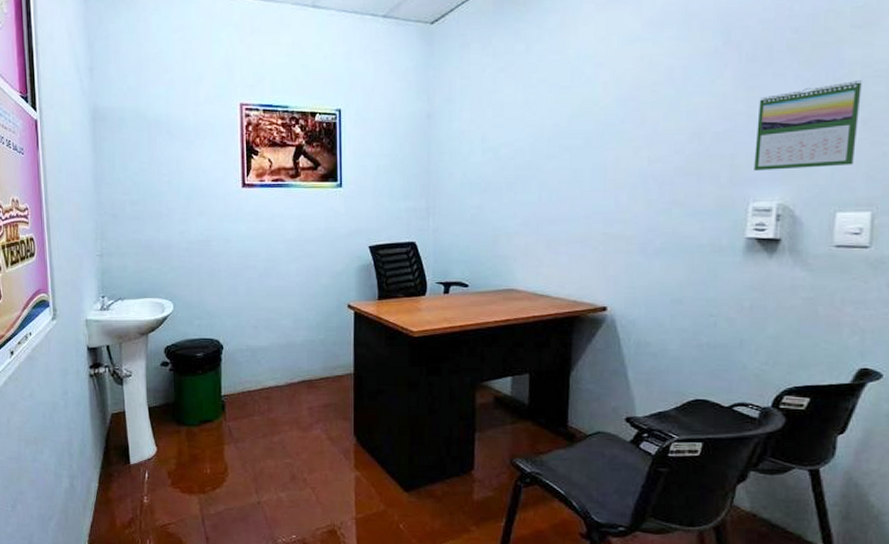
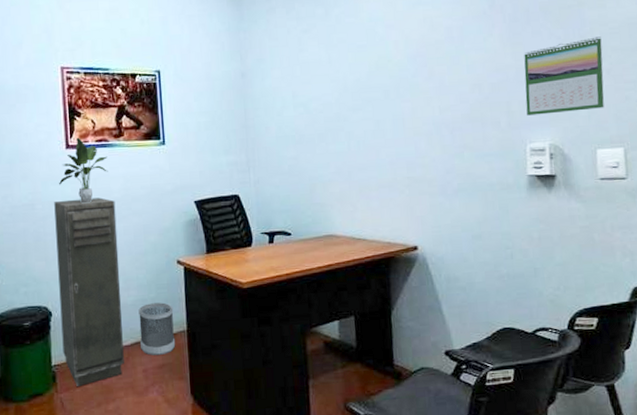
storage cabinet: none [229,237,290,418] -> present [54,197,124,387]
potted plant: none [234,176,283,243] -> present [59,137,108,204]
wastebasket: none [307,344,342,396] -> present [138,302,176,356]

